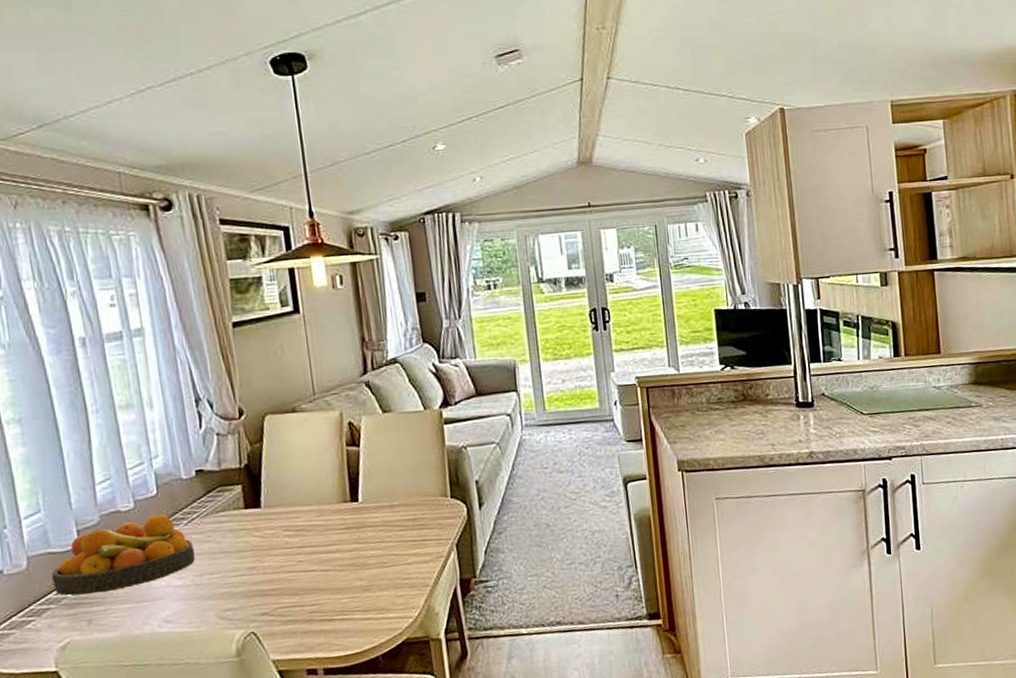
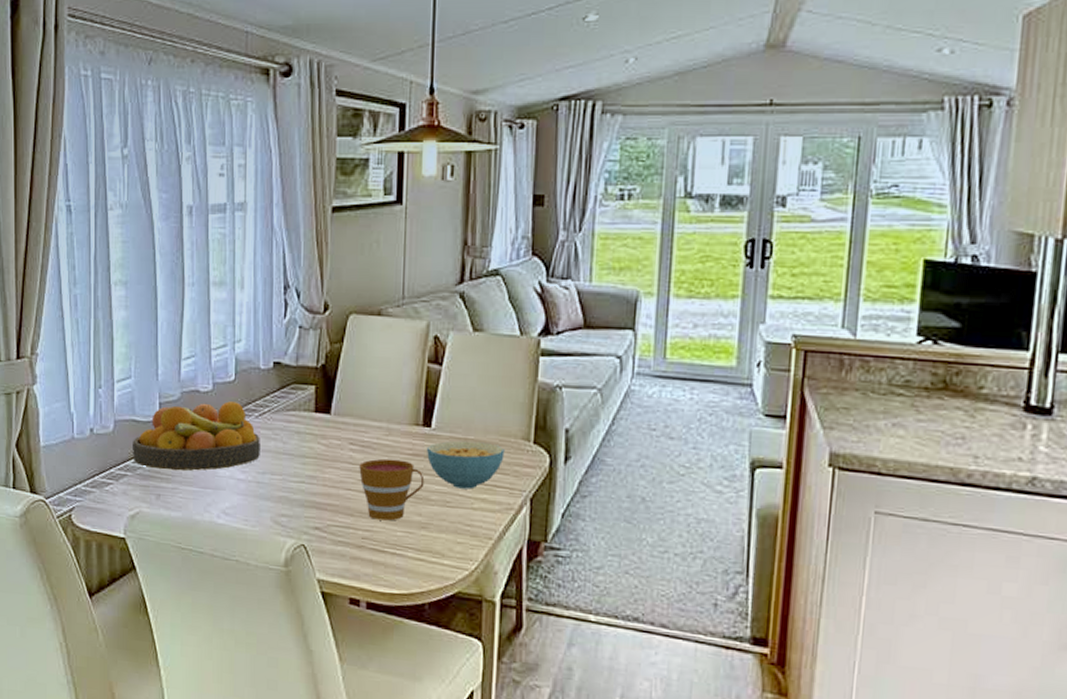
cup: none [296,534,361,593] -> present [359,458,425,521]
cereal bowl: none [358,505,428,550] -> present [427,440,505,489]

